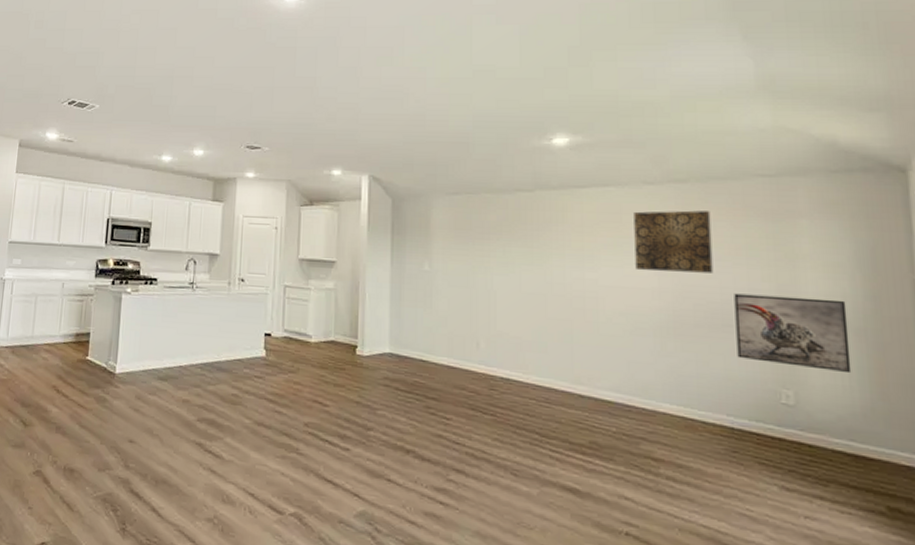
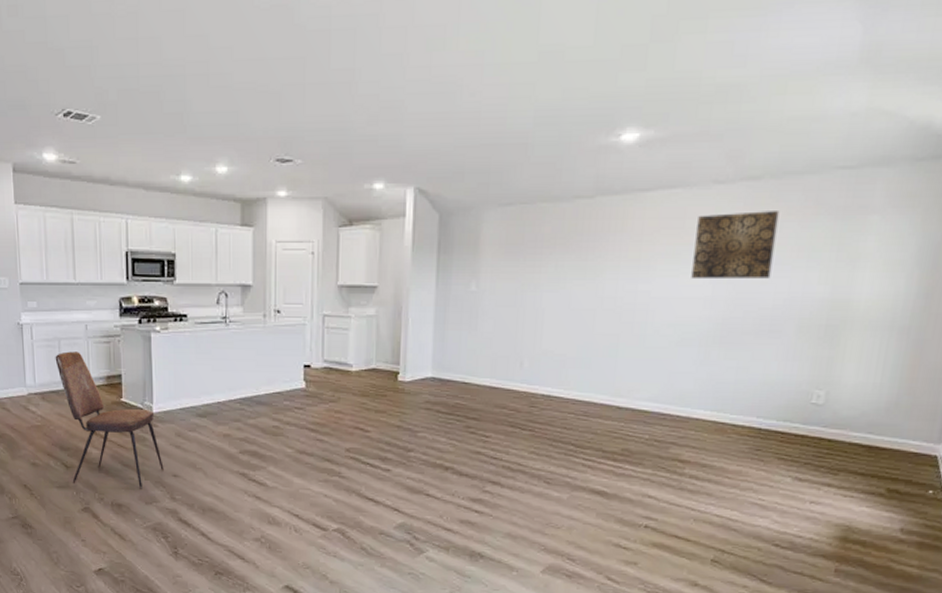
dining chair: none [28,307,121,454] -> present [55,351,164,489]
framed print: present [734,293,852,374] -> none [778,298,897,372]

